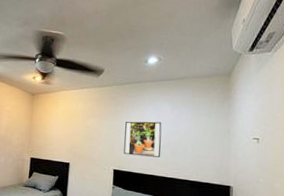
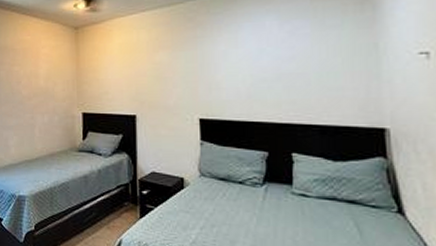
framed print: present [123,121,162,157] -> none [211,44,269,97]

